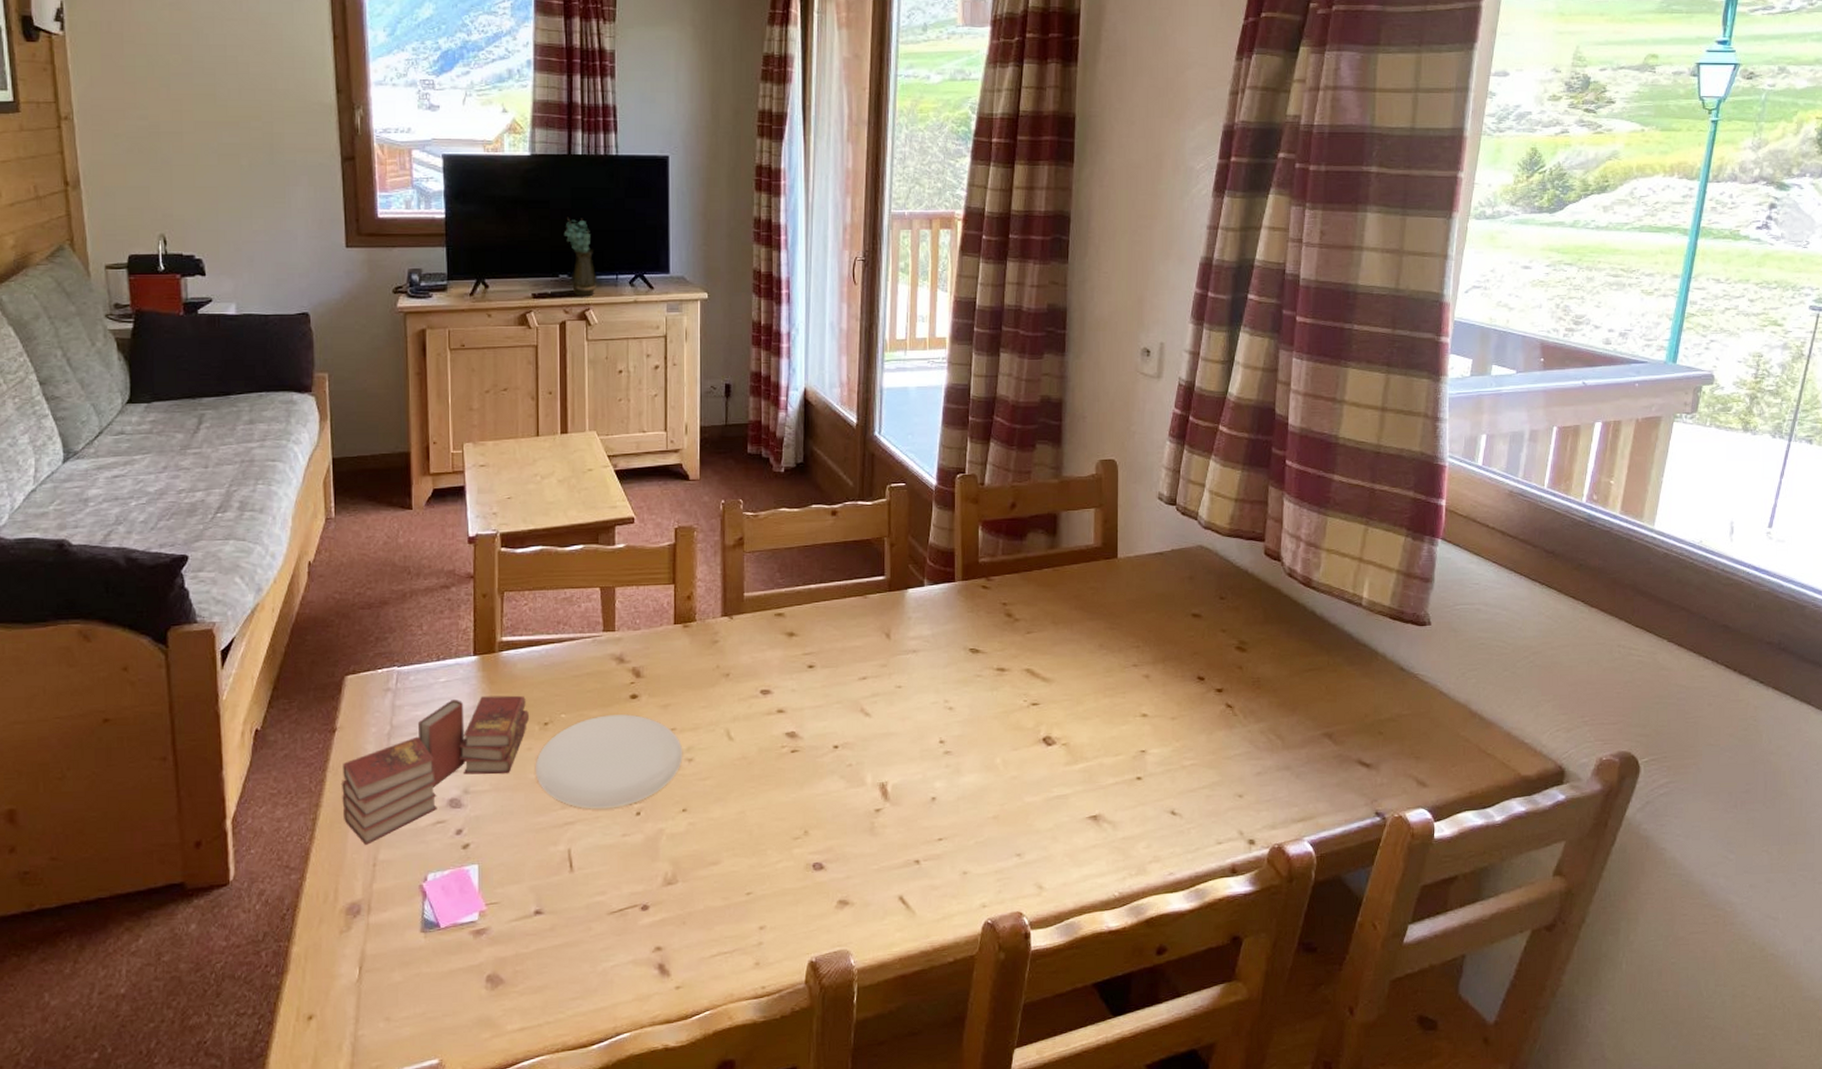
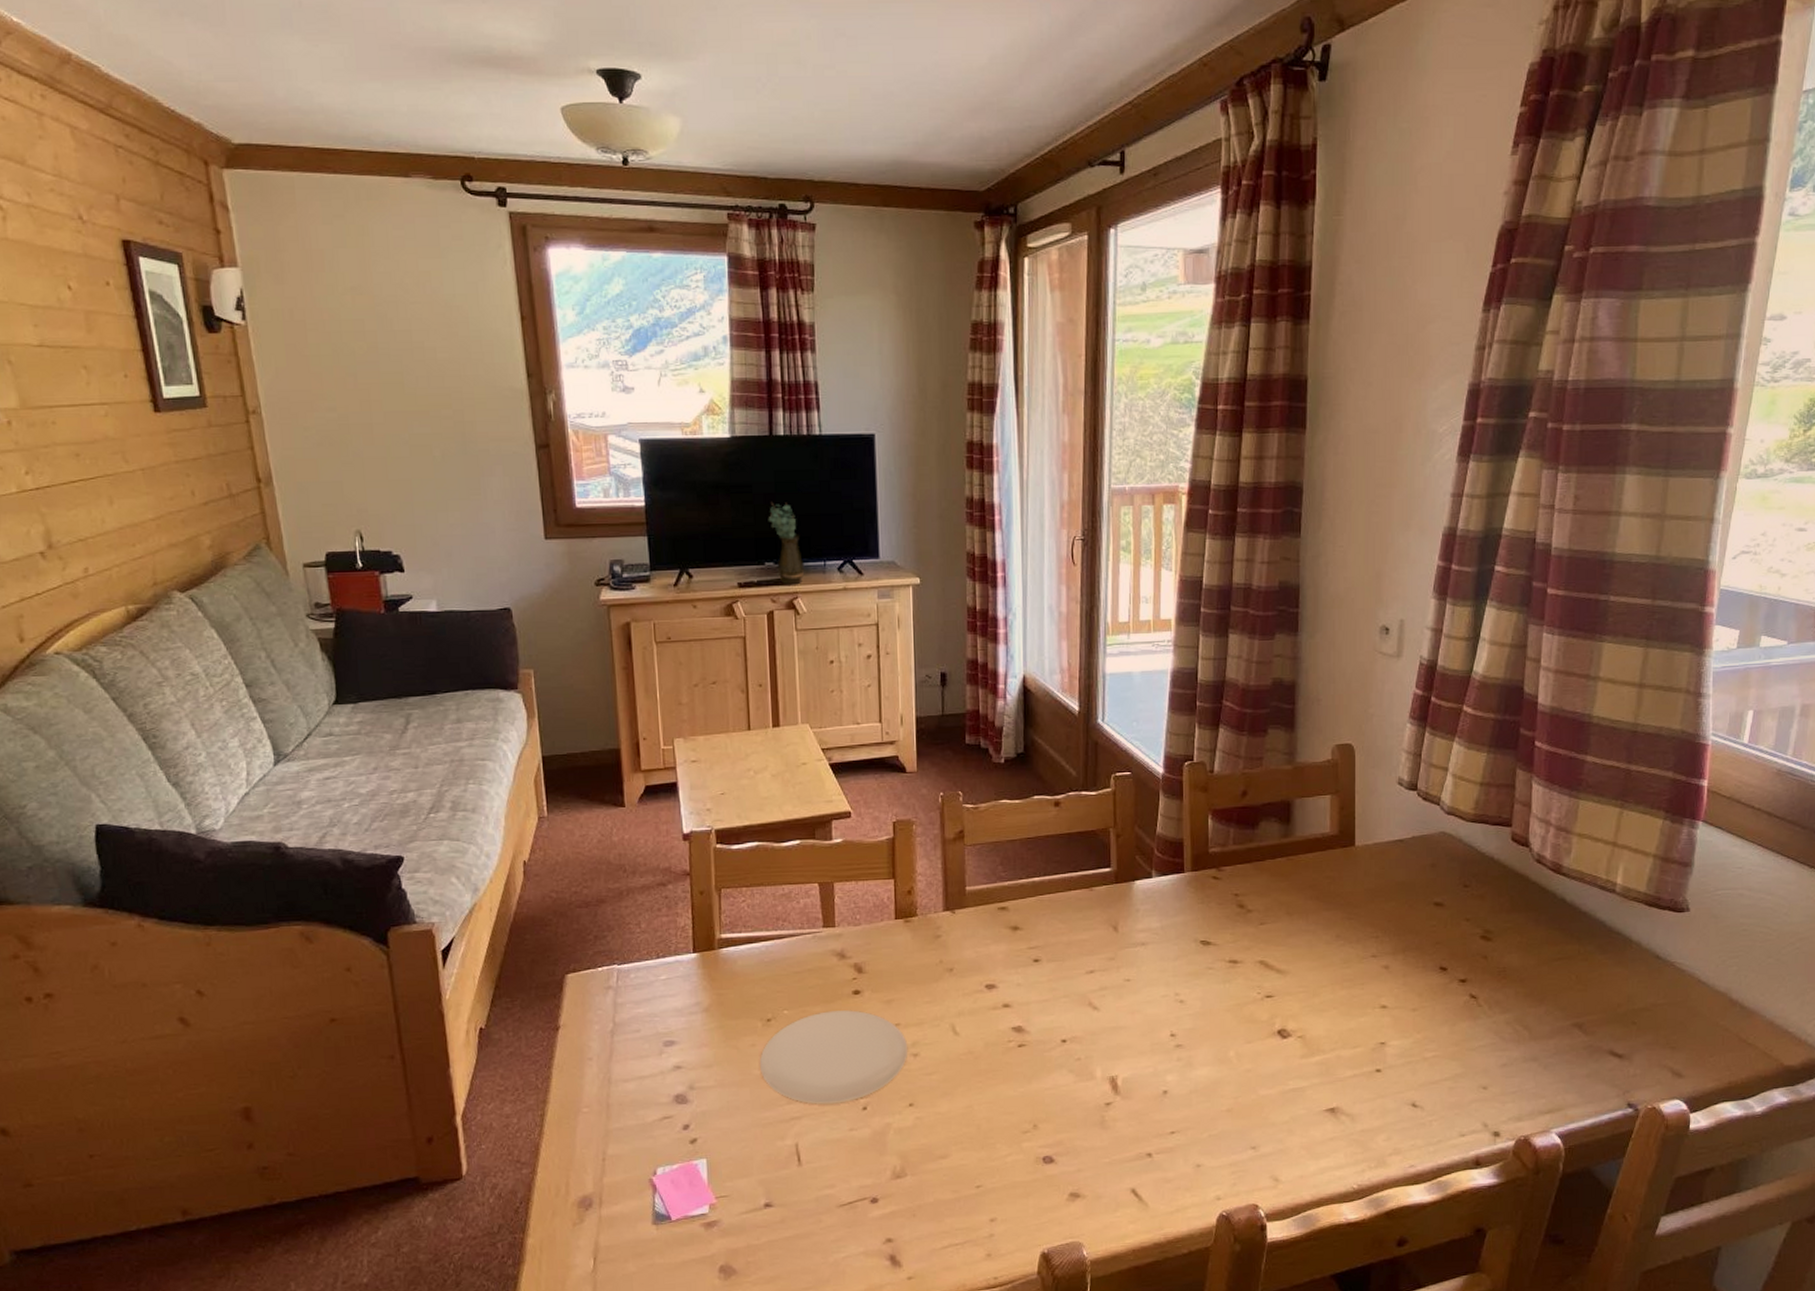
book: present [342,695,530,845] -> none [568,992,752,1140]

